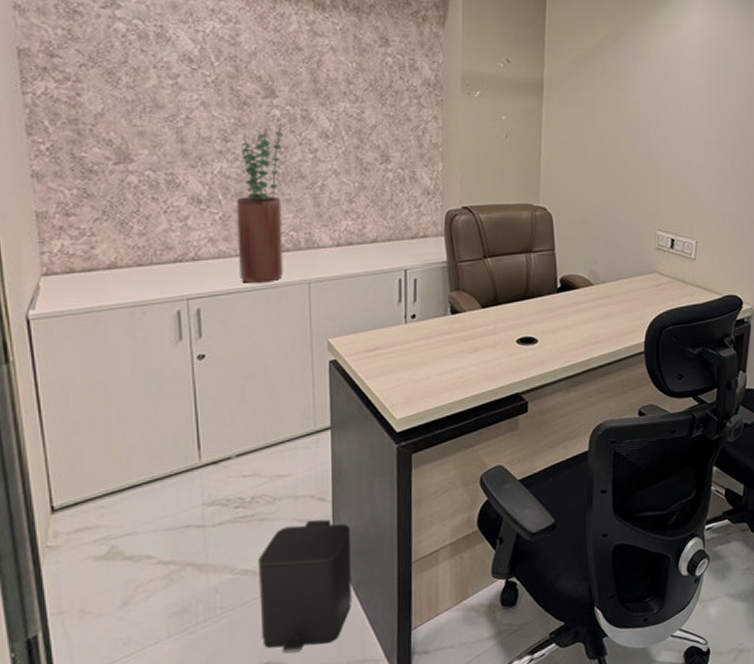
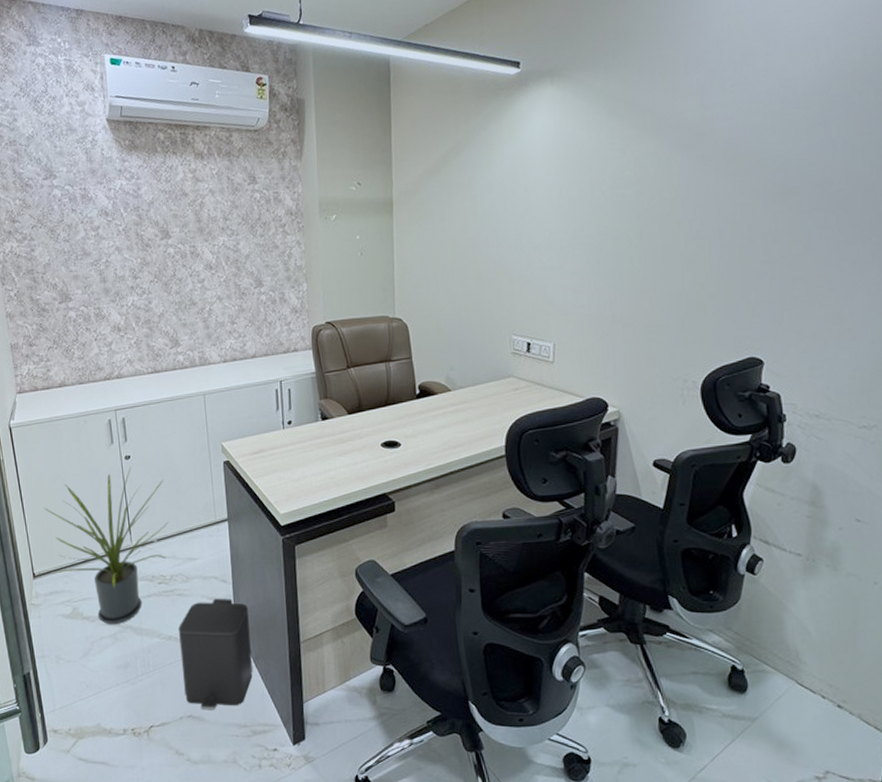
house plant: none [73,368,253,564] -> present [43,467,169,625]
vase: present [236,124,284,284] -> none [146,260,184,397]

